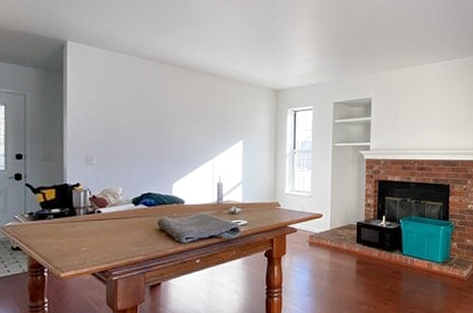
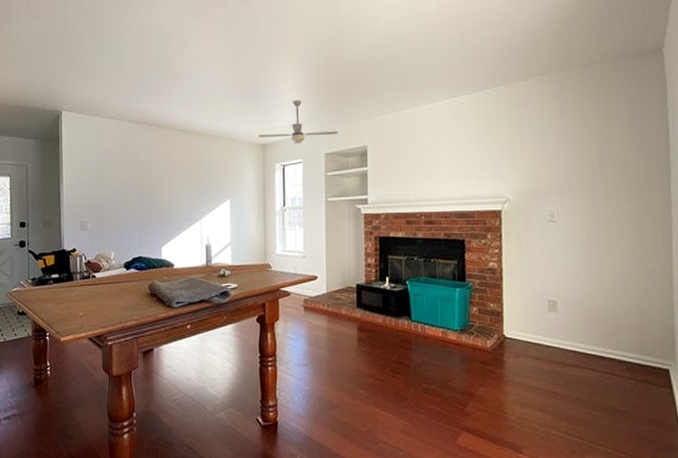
ceiling fan: none [272,50,347,92] -> present [258,99,339,144]

